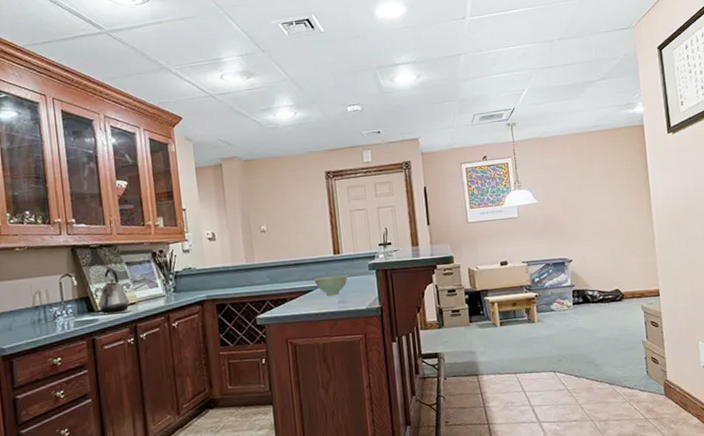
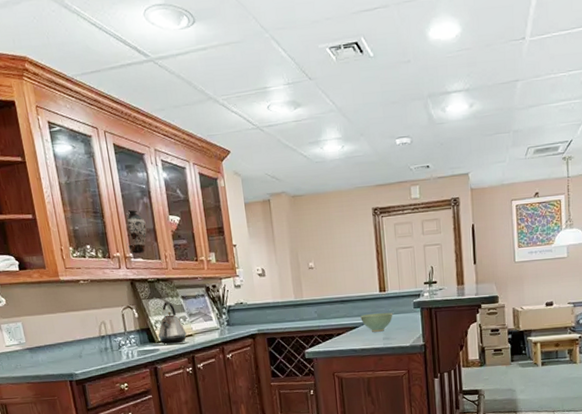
decorative vase: none [69,175,92,220] -> present [127,210,147,254]

